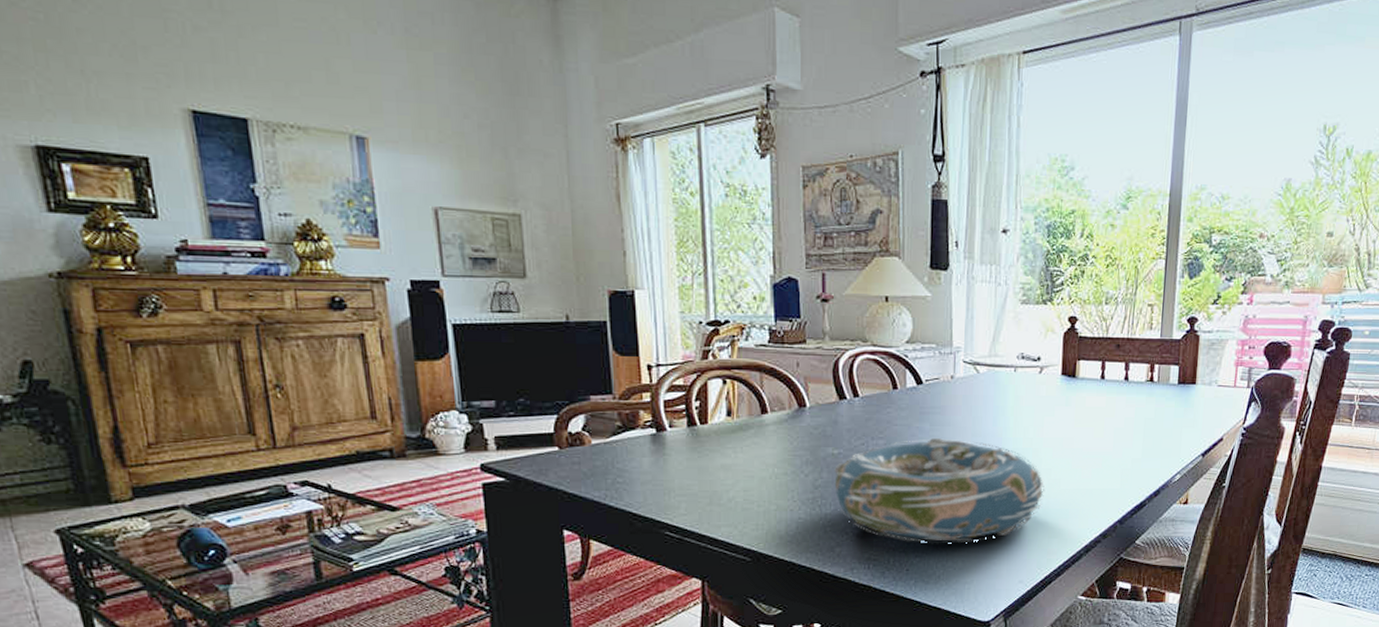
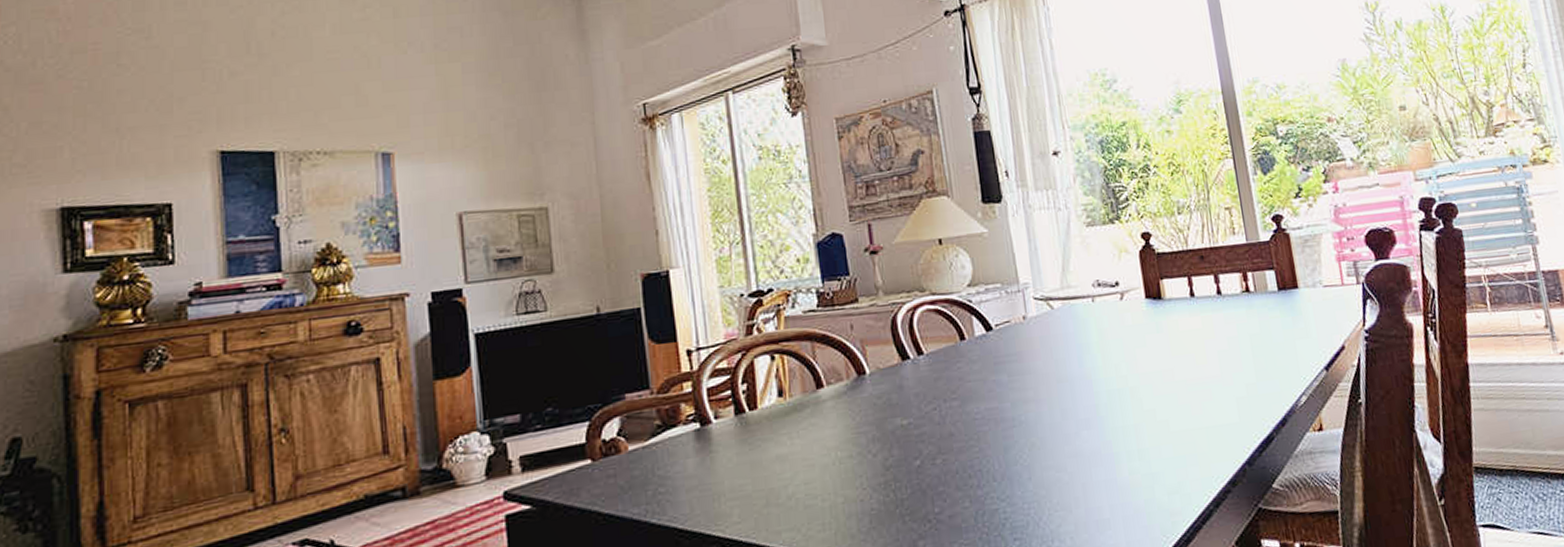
decorative bowl: present [834,438,1044,543] -> none [906,388,1153,522]

